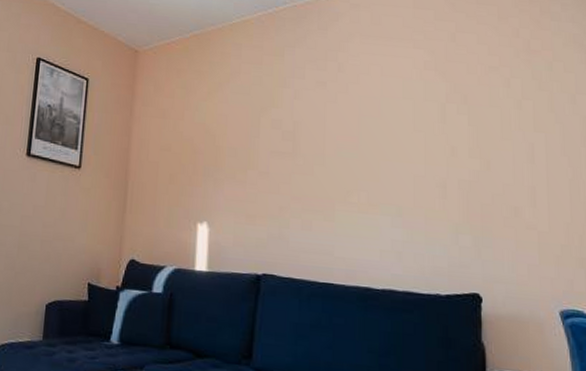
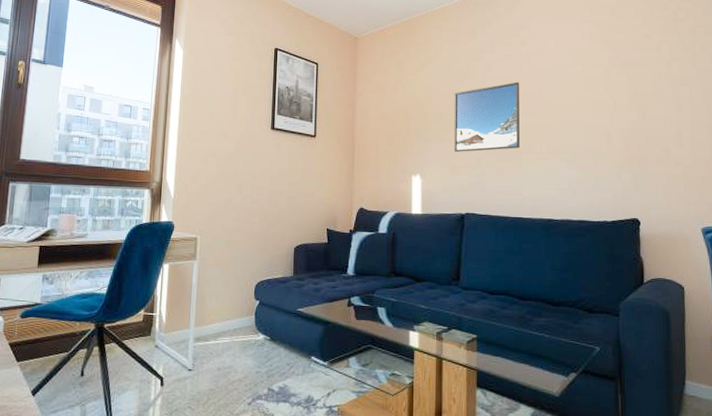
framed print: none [250,115,334,198] -> present [454,82,520,152]

